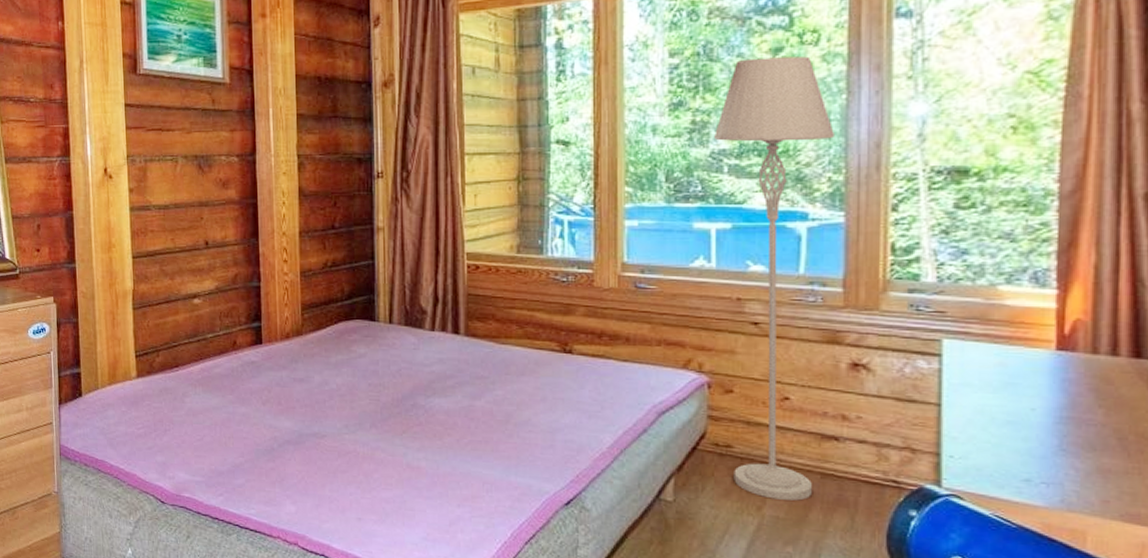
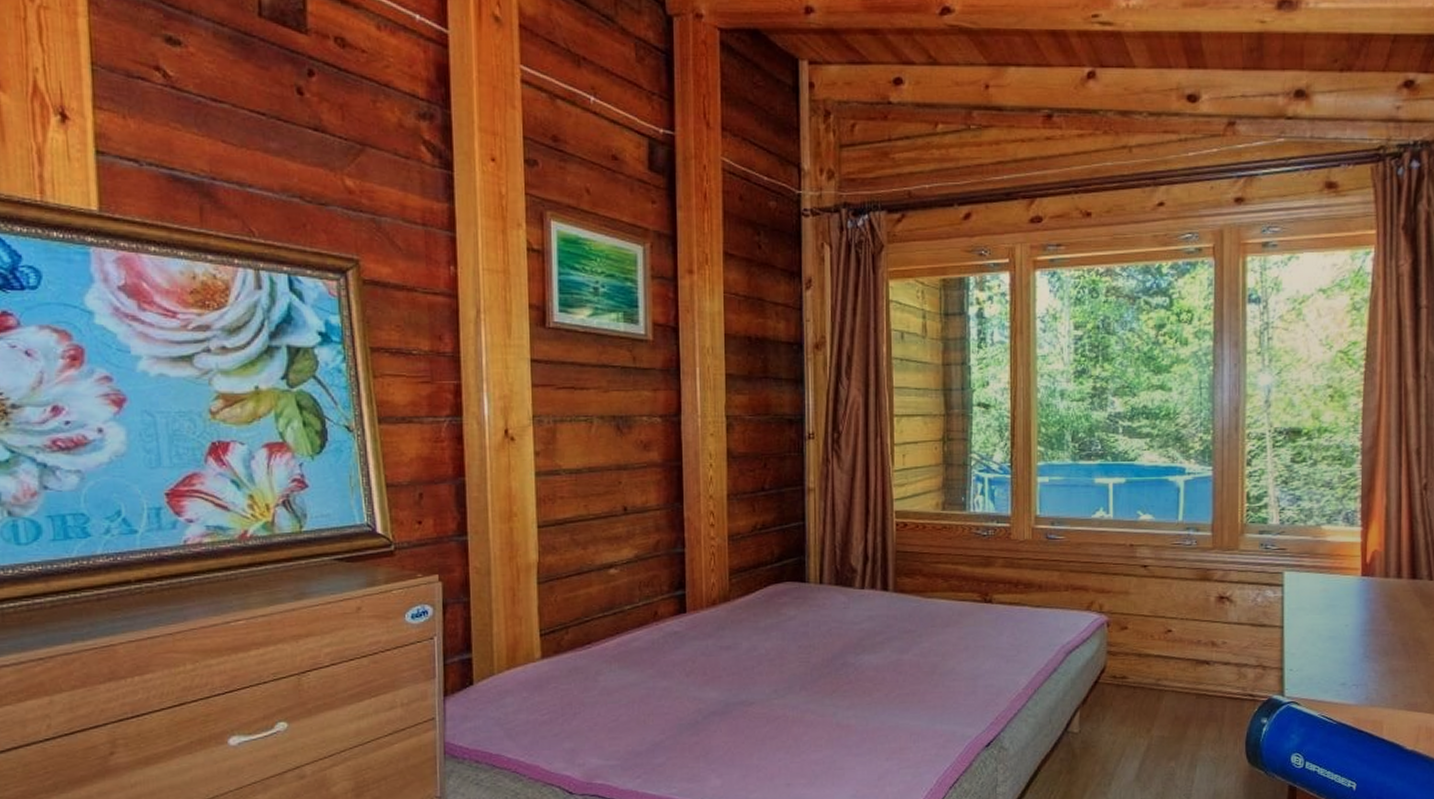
floor lamp: present [715,56,834,501] -> none [1112,333,1204,721]

